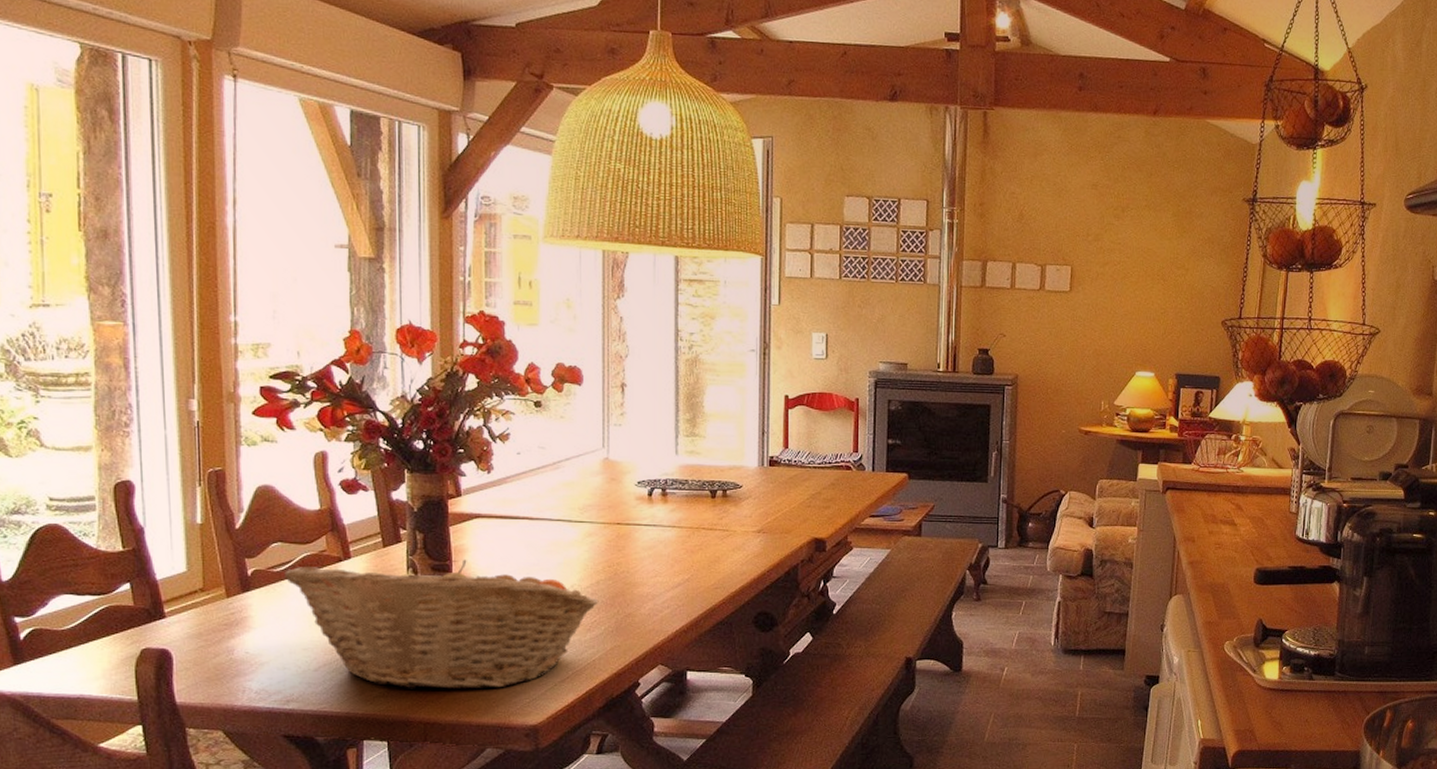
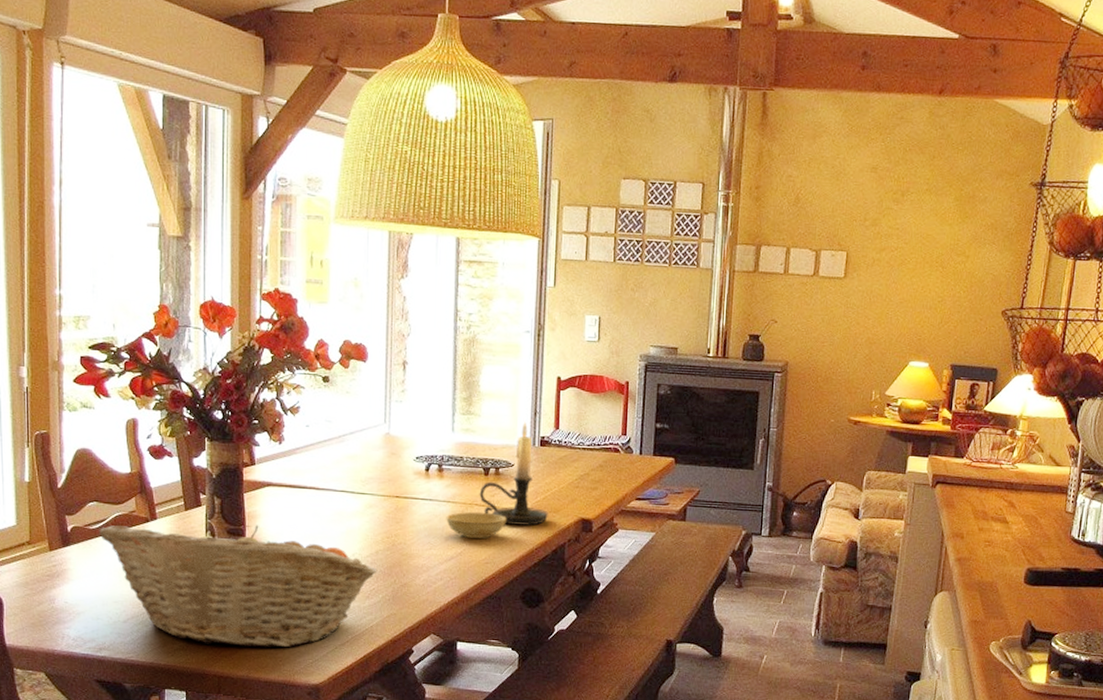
bowl: none [671,535,736,563] -> present [446,511,507,539]
candle holder: none [706,441,779,548] -> present [479,421,548,526]

